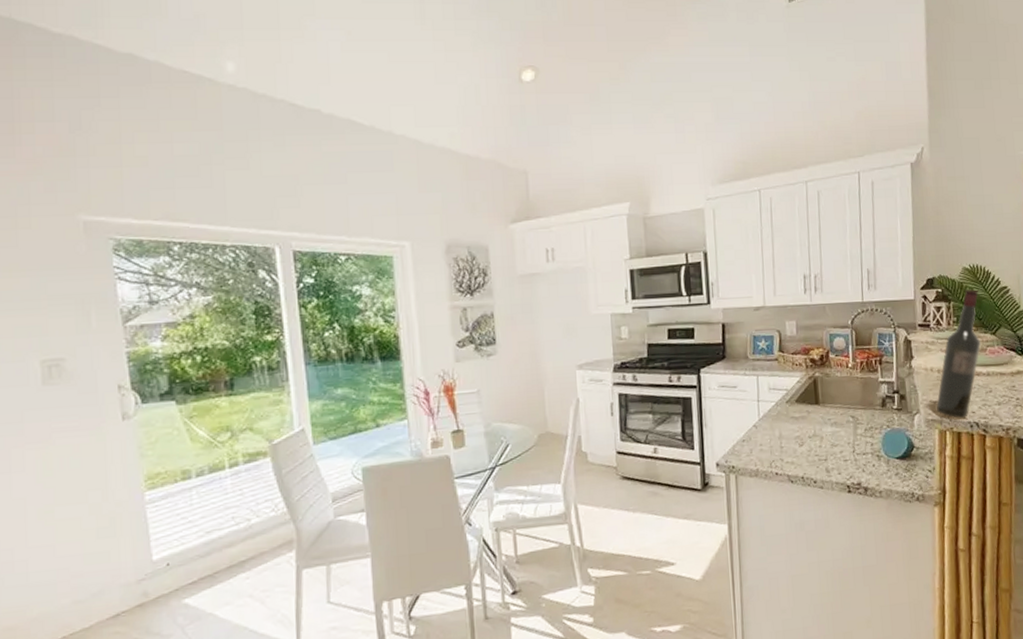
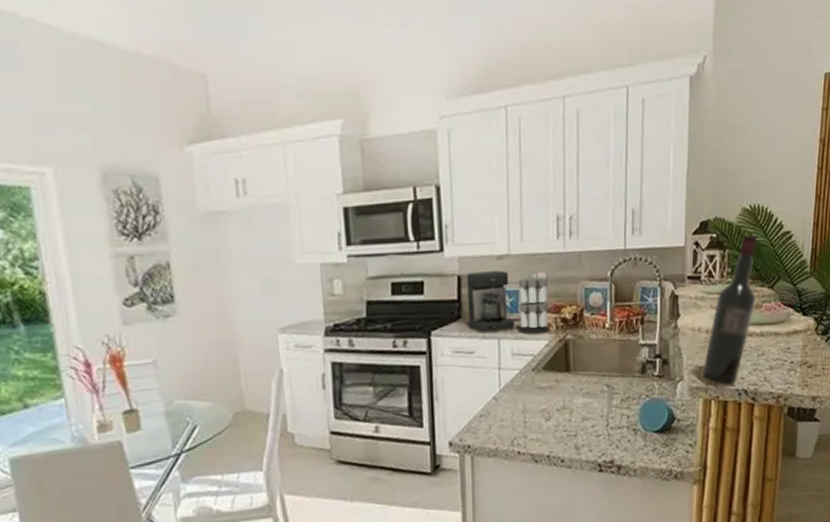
coffee maker: none [729,319,771,370] -> present [466,270,516,332]
spice rack: none [772,319,801,372] -> present [518,270,551,334]

